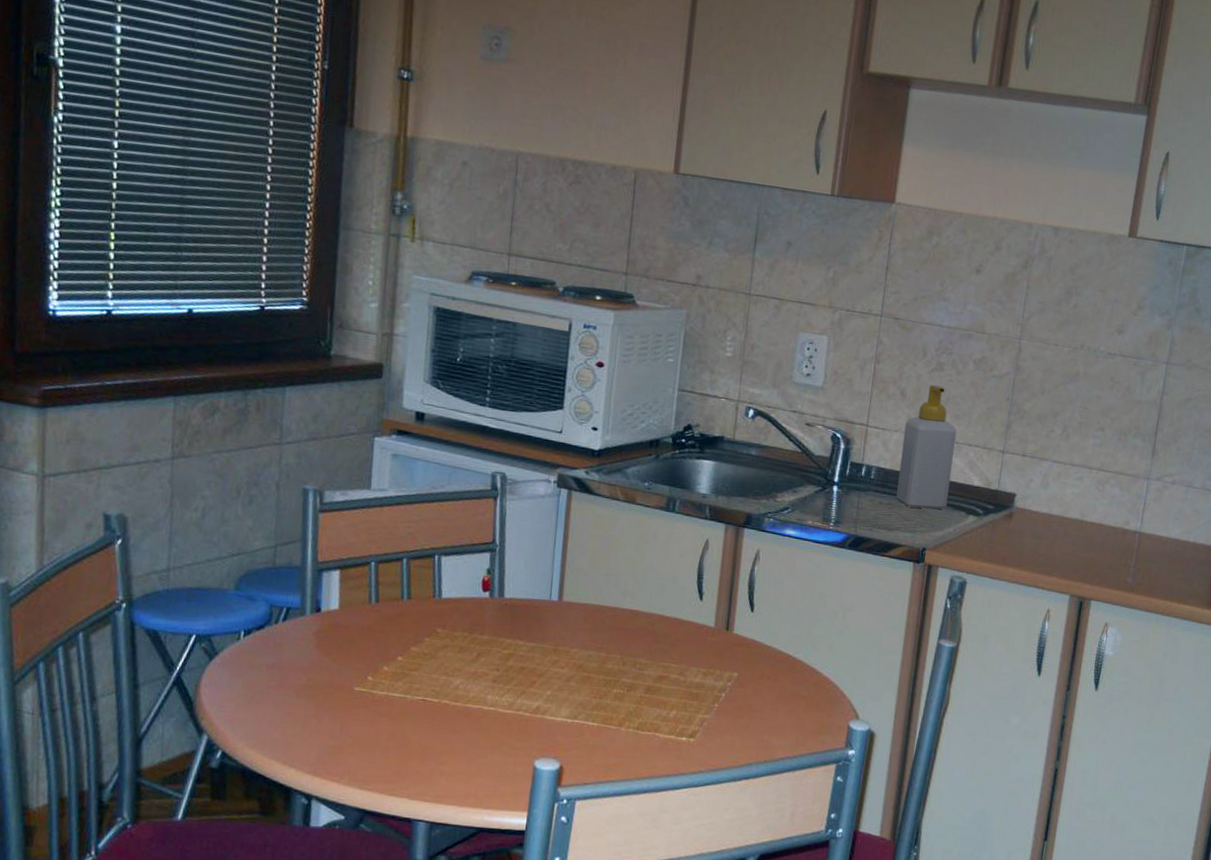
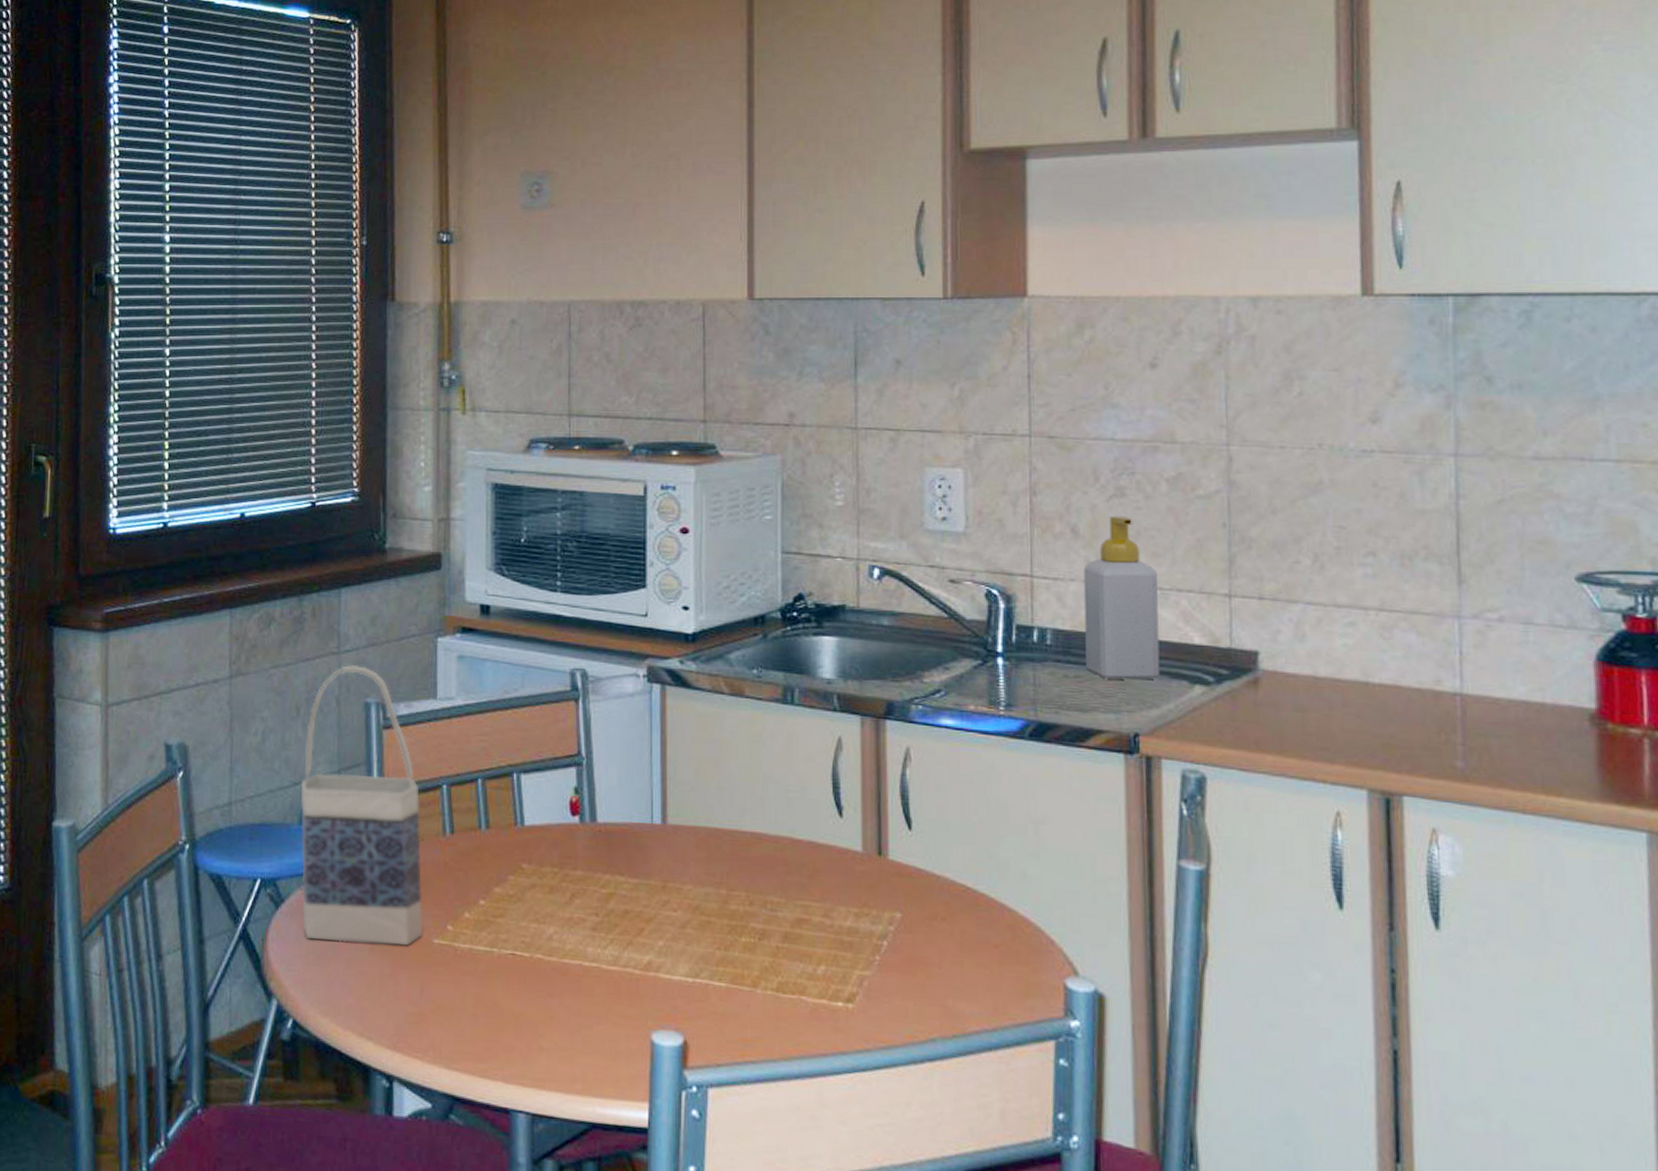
bag: none [234,455,350,692] -> present [300,665,423,945]

